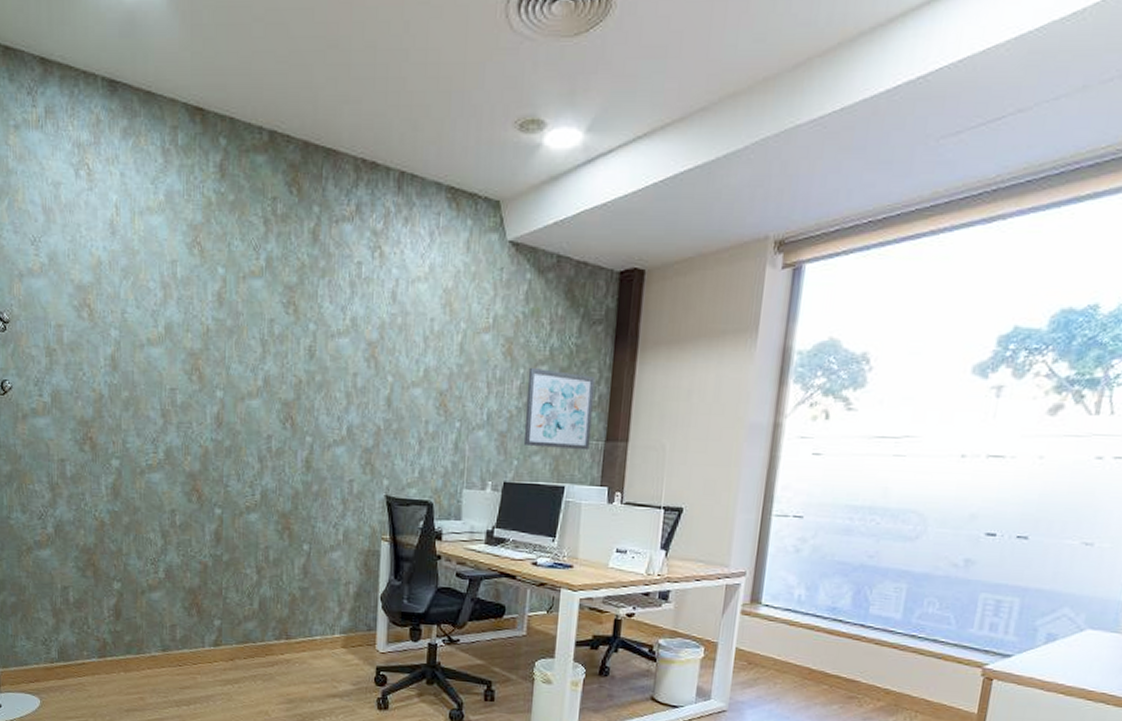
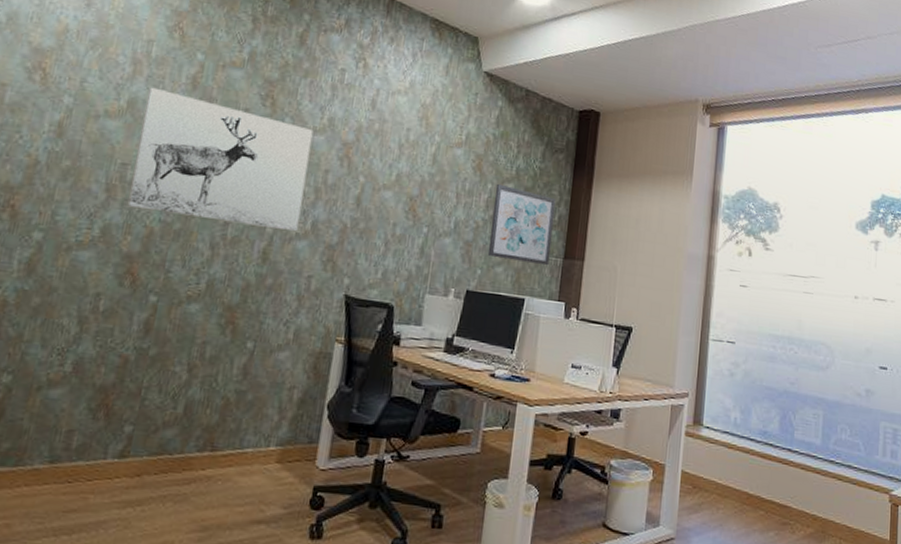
wall art: none [180,309,338,439] -> present [127,87,314,232]

